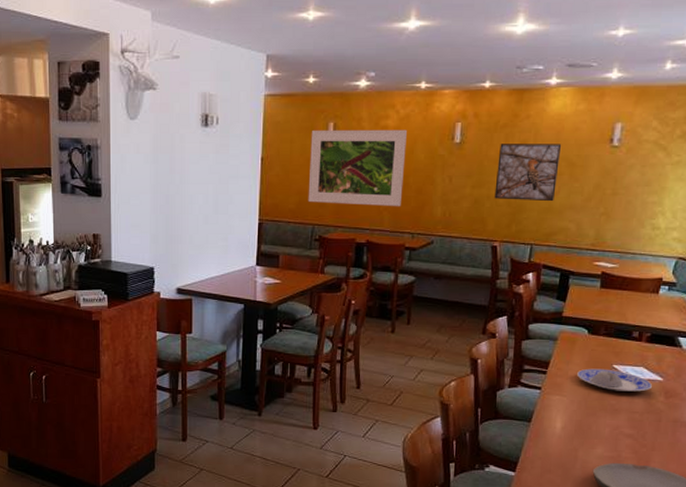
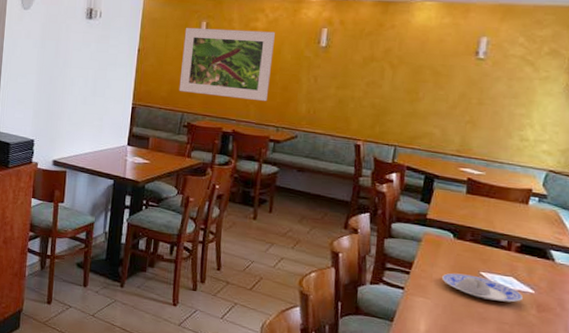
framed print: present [494,144,562,202] -> none [358,50,427,107]

